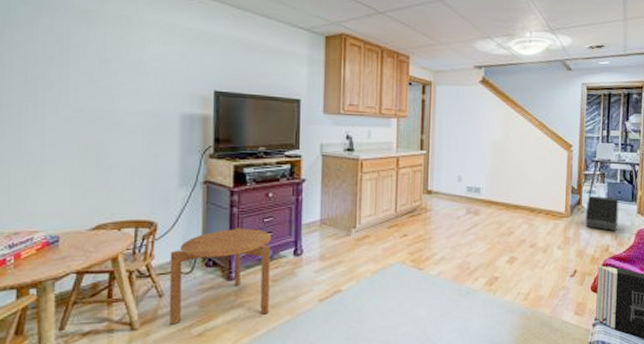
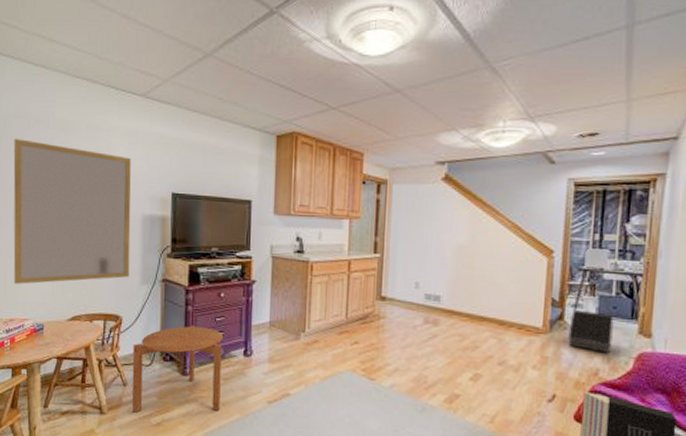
home mirror: none [19,28,168,192] -> present [13,139,131,284]

